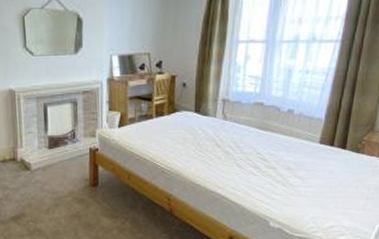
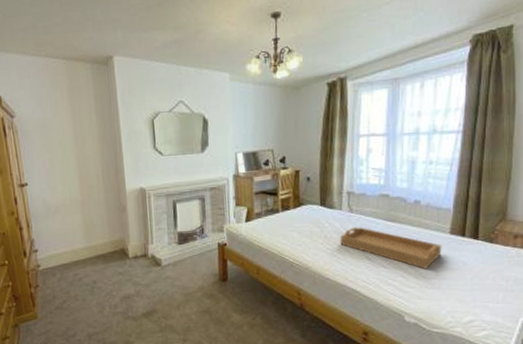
serving tray: none [211,135,311,177] -> present [339,227,442,269]

